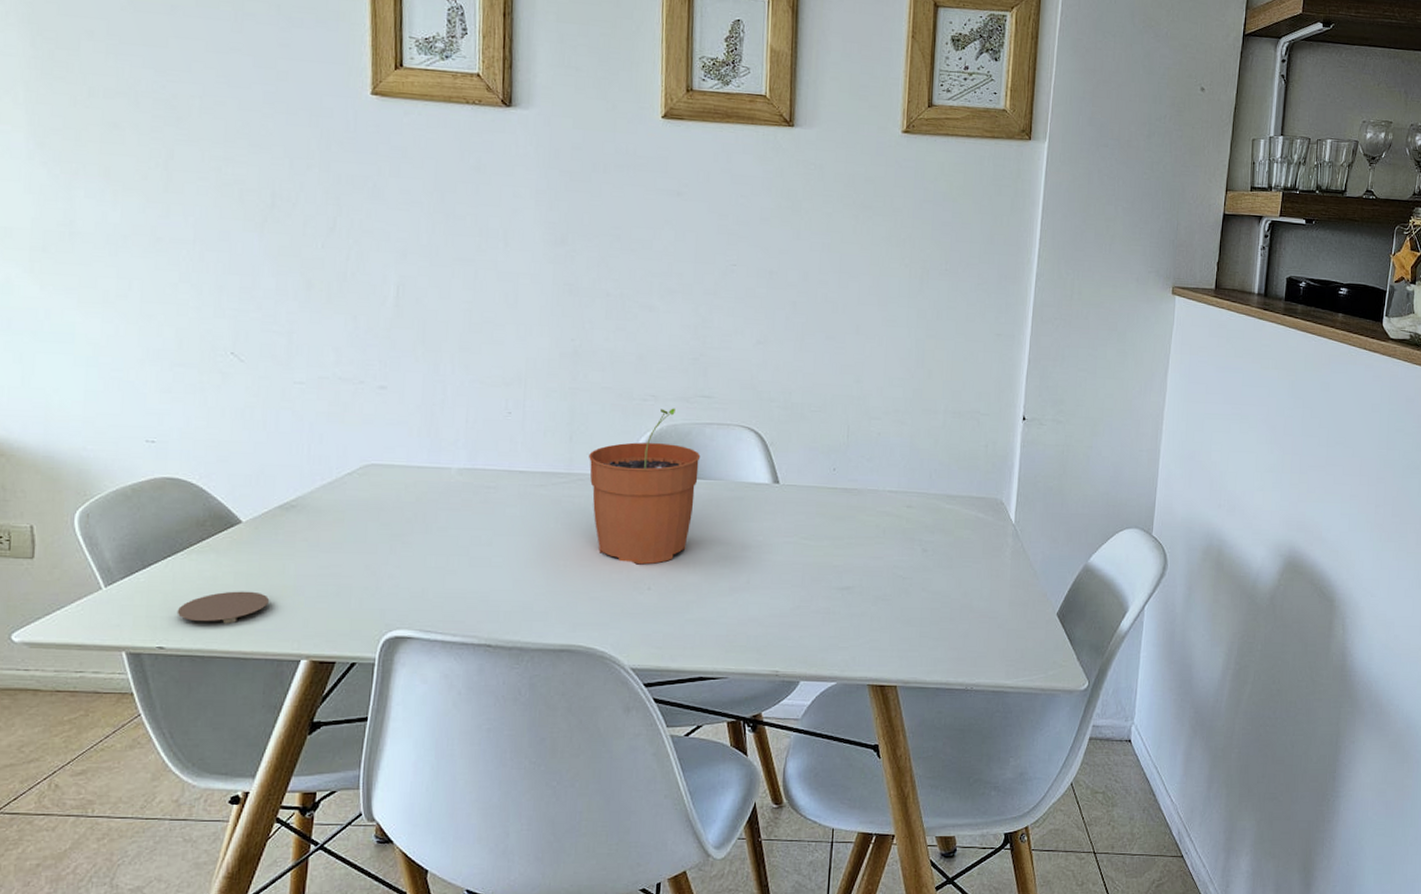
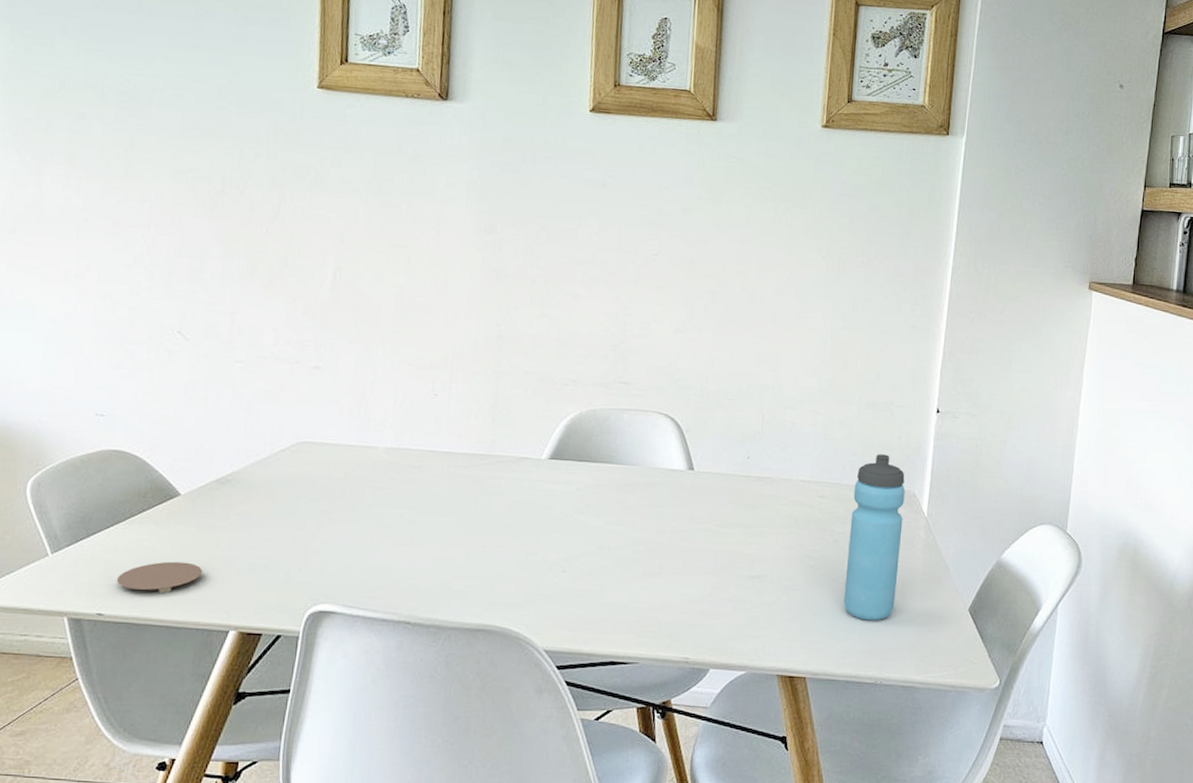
plant pot: present [589,408,701,565] -> none [510,393,618,548]
water bottle: none [933,463,993,628] -> present [843,454,905,621]

